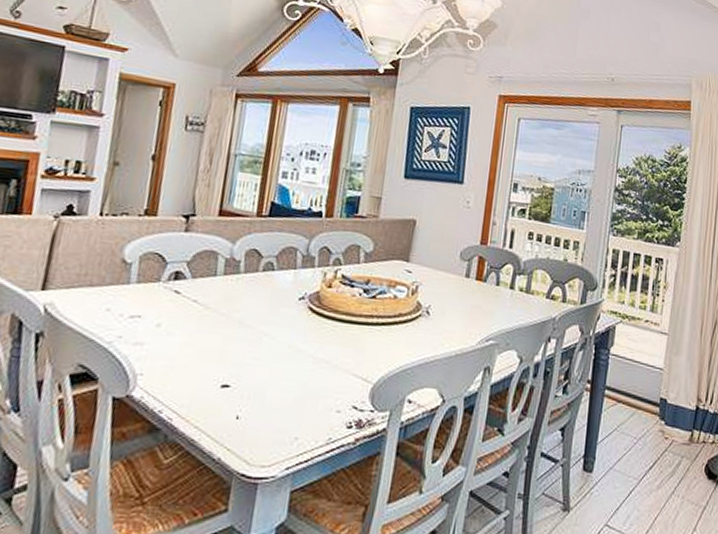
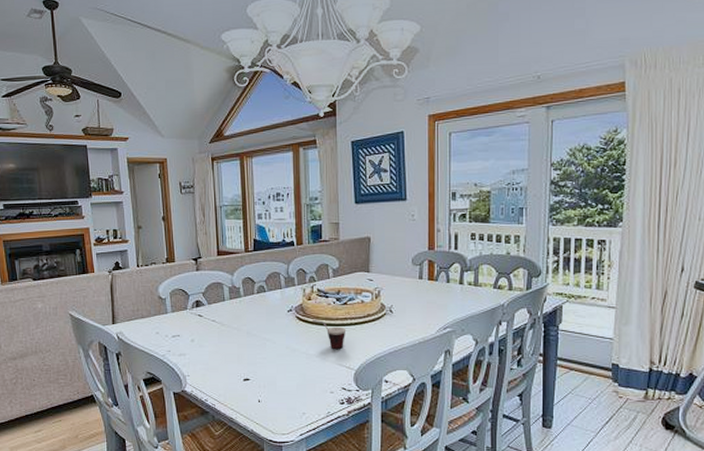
cup: none [329,312,370,354] -> present [313,319,347,349]

